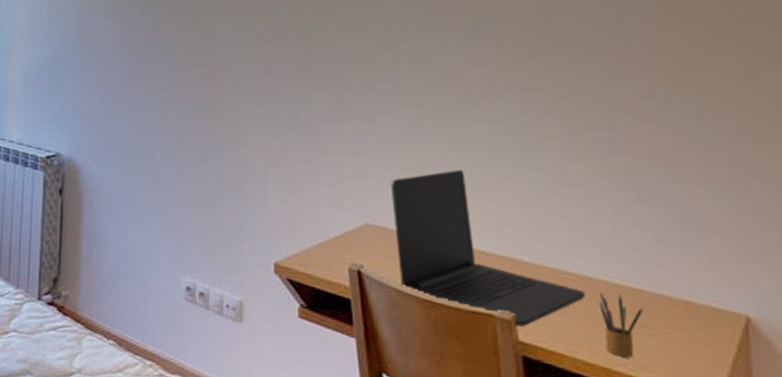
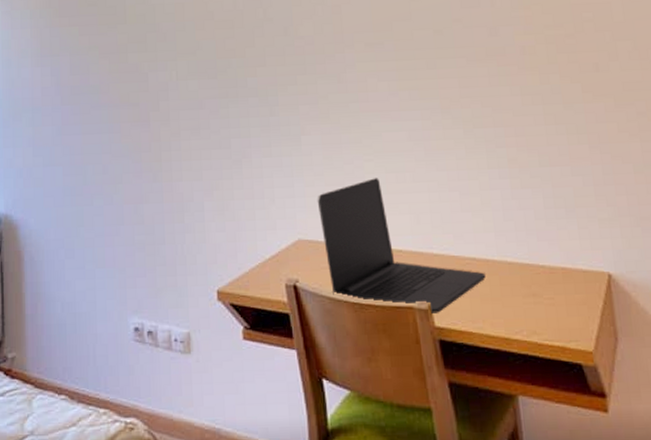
pencil box: present [599,292,643,358] -> none [497,271,531,326]

